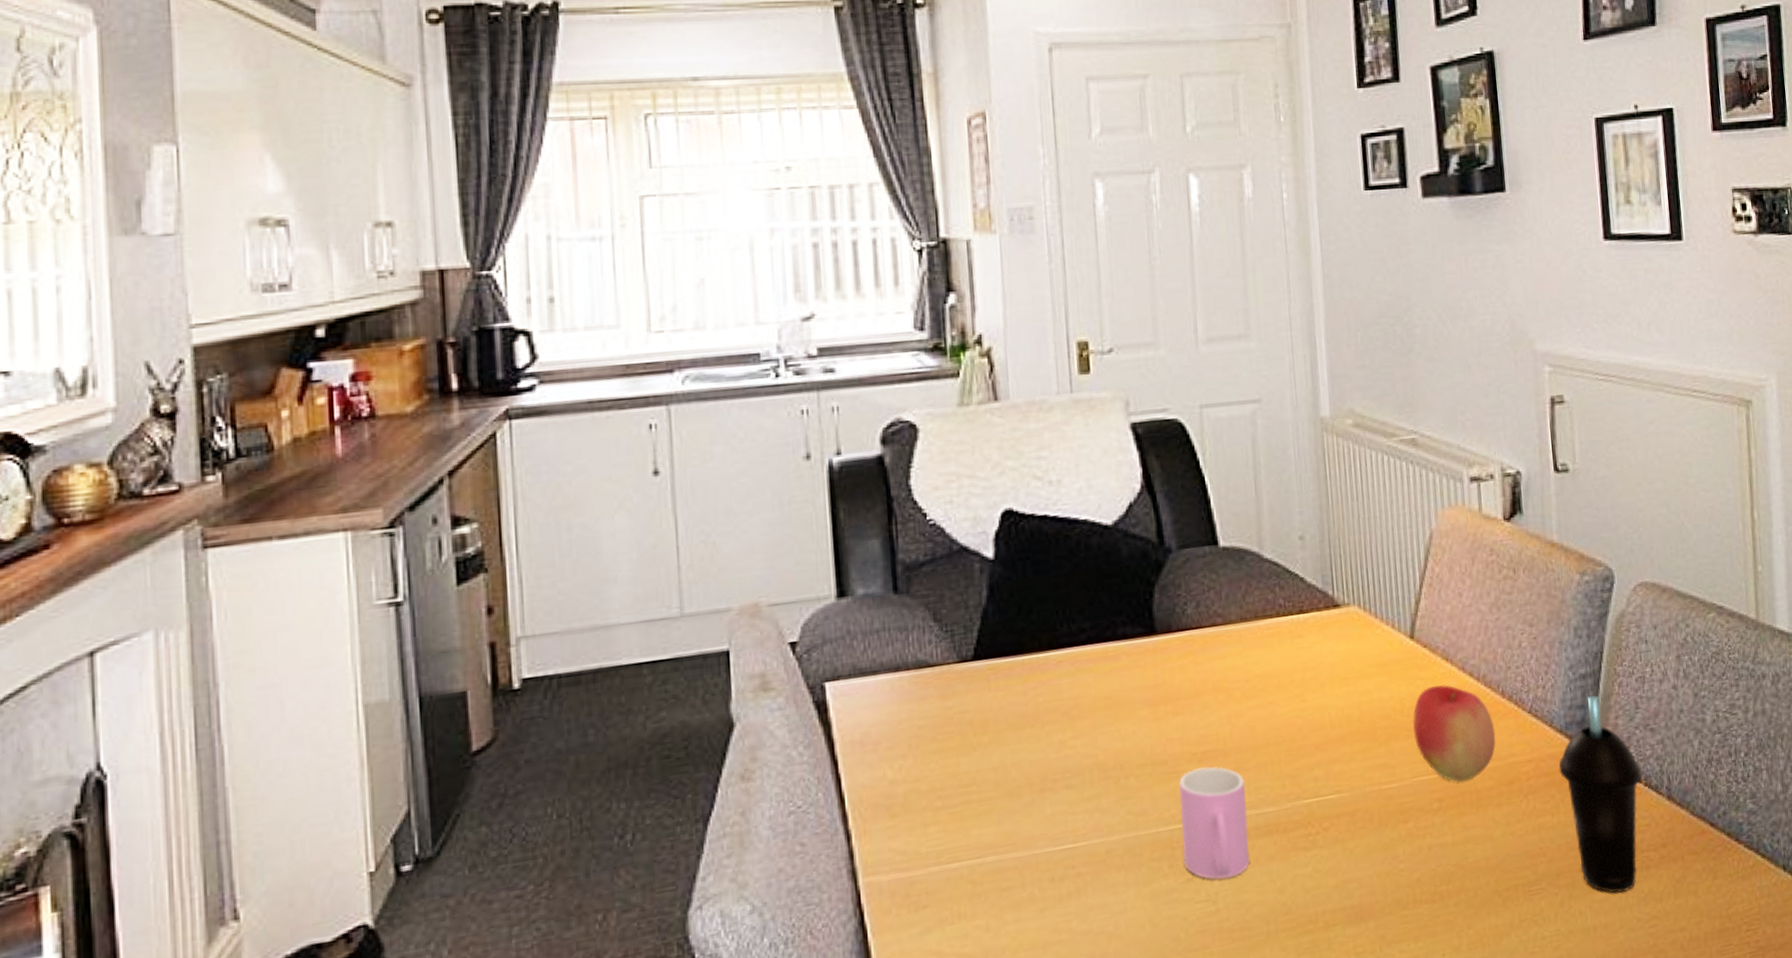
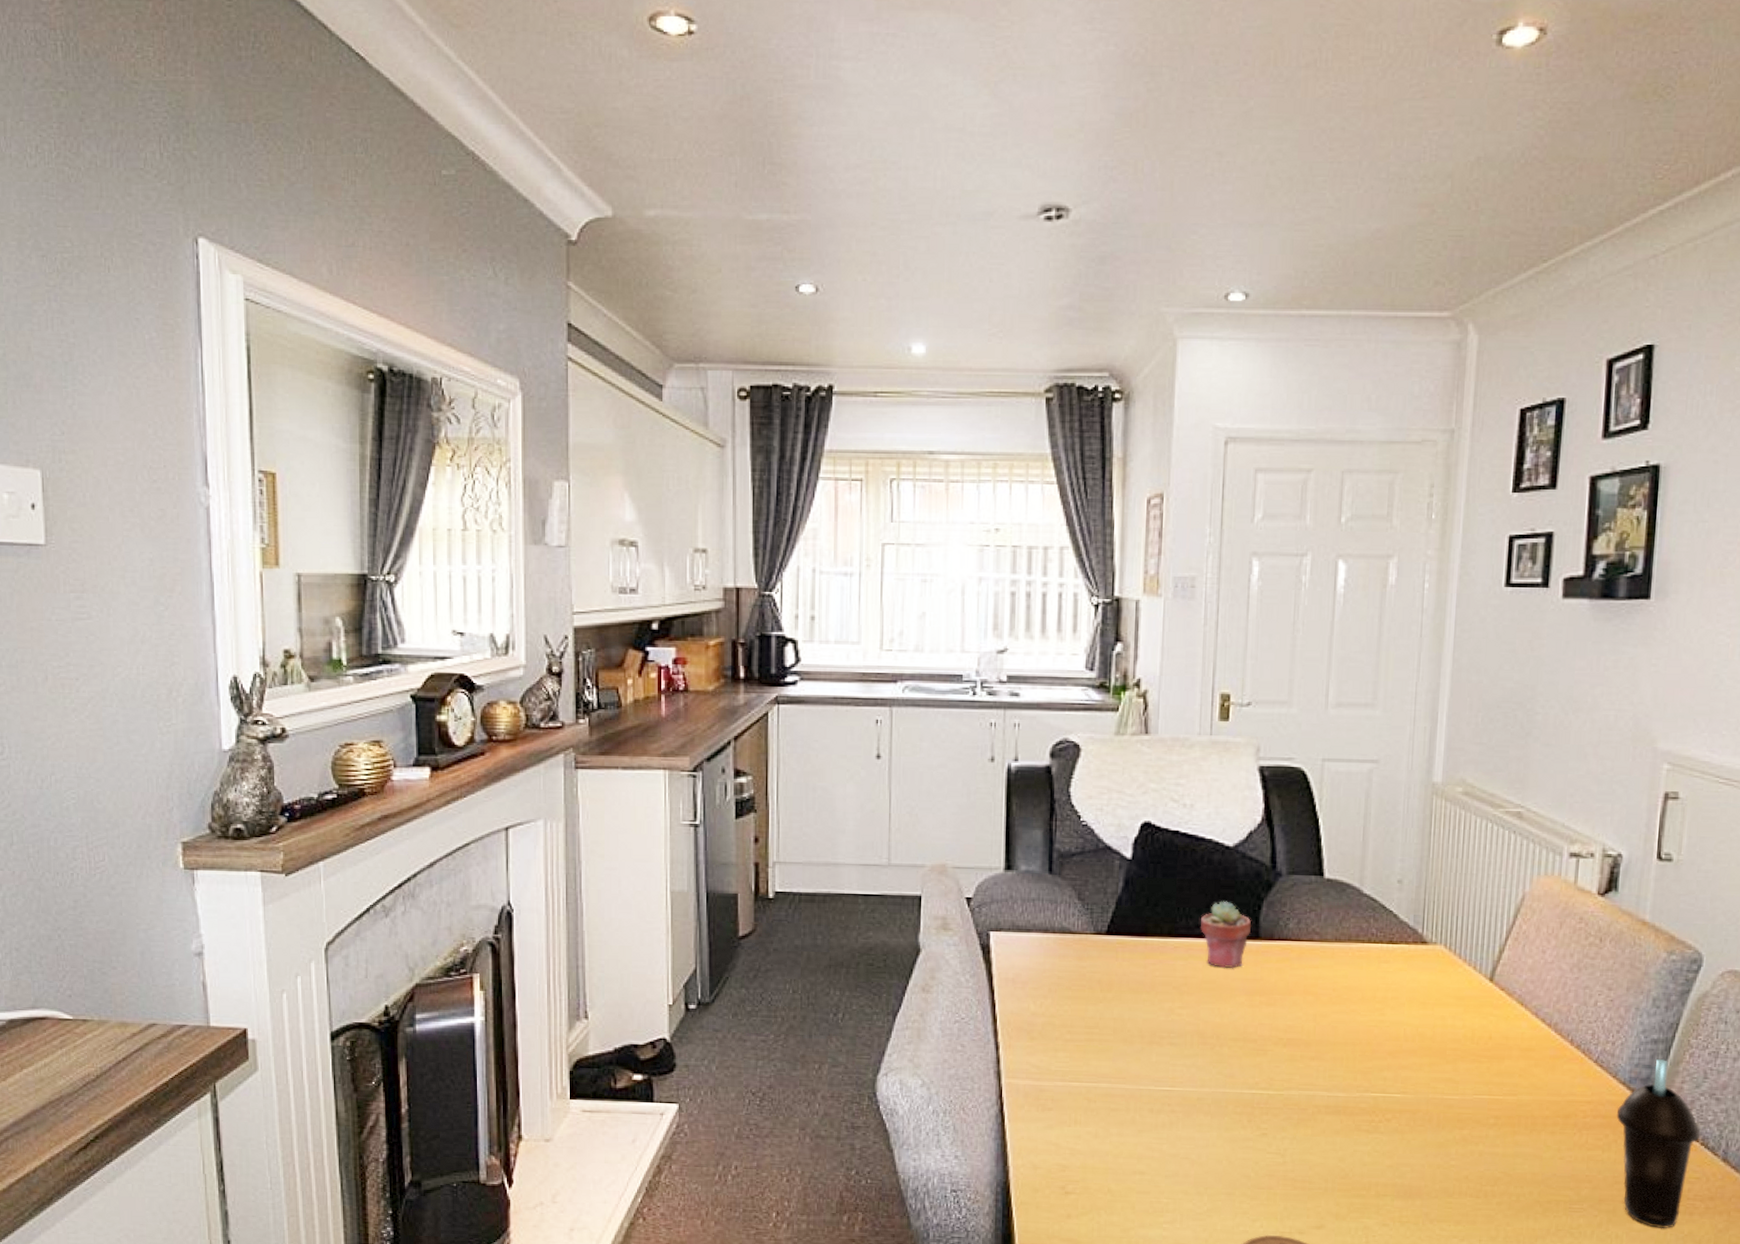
potted succulent: none [1085,593,1145,678] -> present [1201,901,1252,969]
cup: present [1178,766,1250,880] -> none [1261,1050,1321,1141]
apple: present [1412,685,1496,783] -> none [1480,1024,1560,1107]

